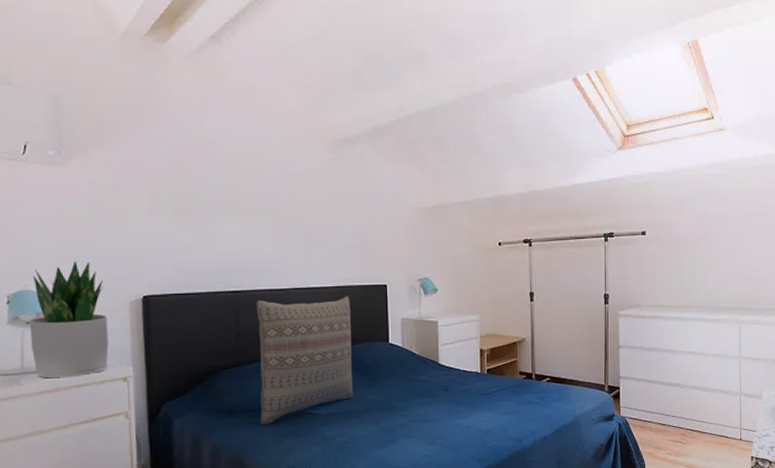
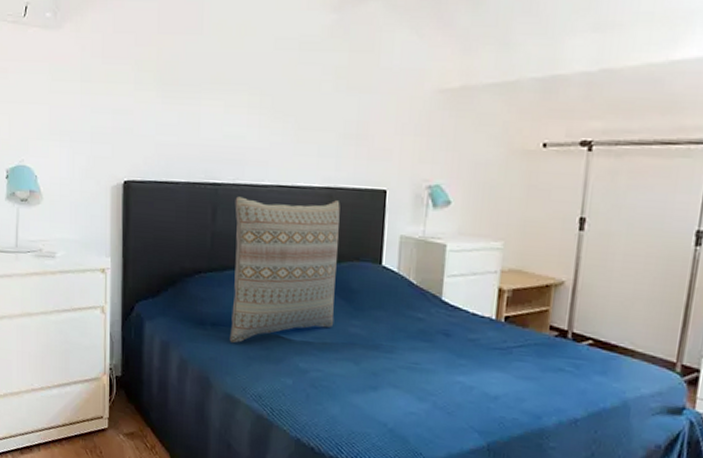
planter: present [29,261,109,379] -> none [23,137,90,263]

